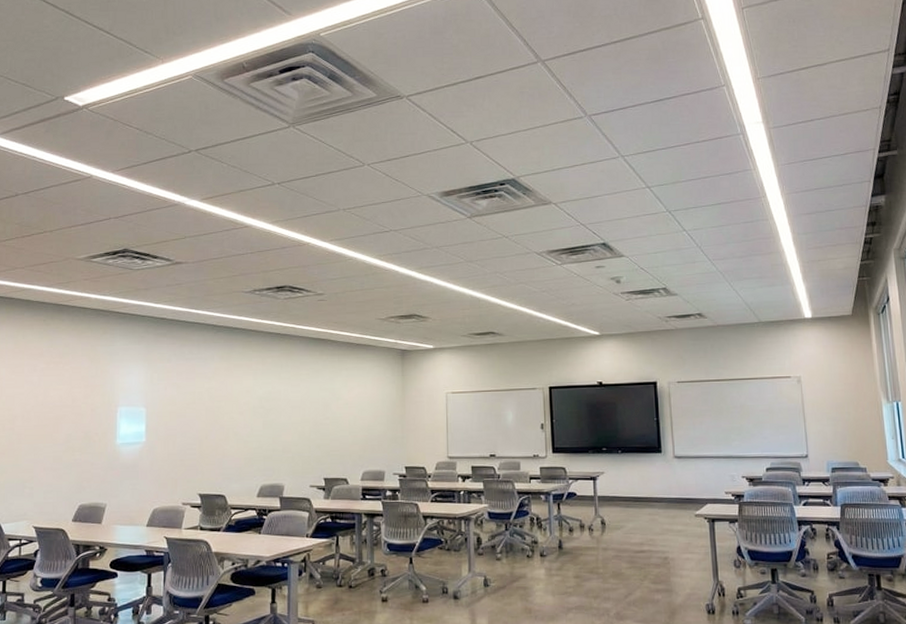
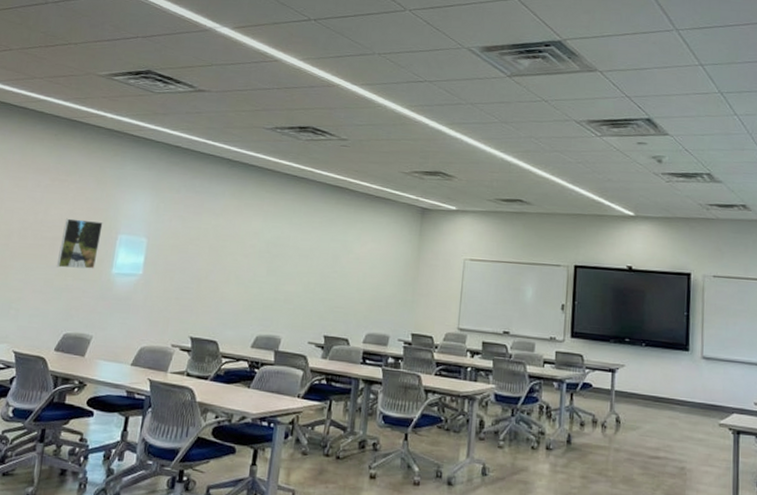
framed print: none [62,397,102,444] -> present [56,218,103,269]

